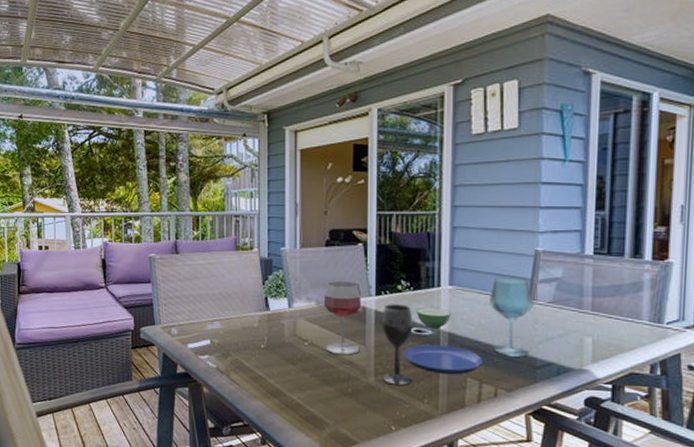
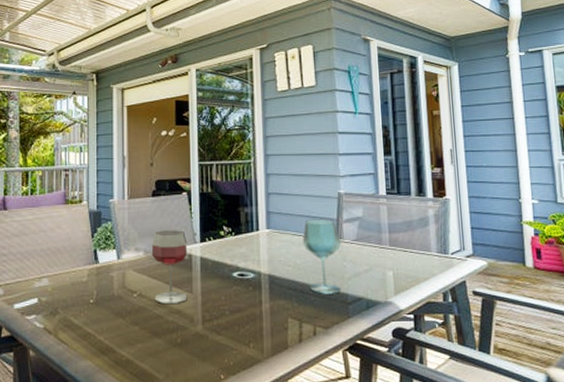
wine glass: present [382,304,413,385] -> none [207,249,238,331]
plate: present [403,344,482,375] -> none [228,287,301,317]
bowl: present [416,308,451,331] -> none [238,251,270,274]

